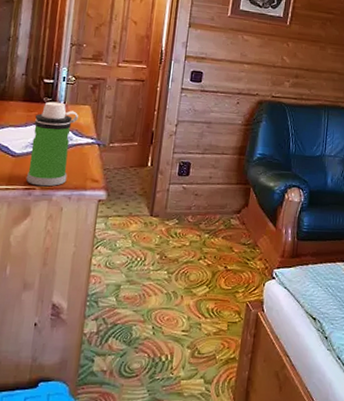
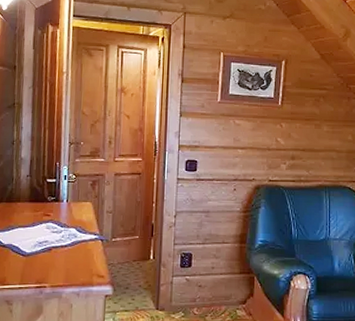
water bottle: present [26,101,78,187] -> none [37,200,81,284]

